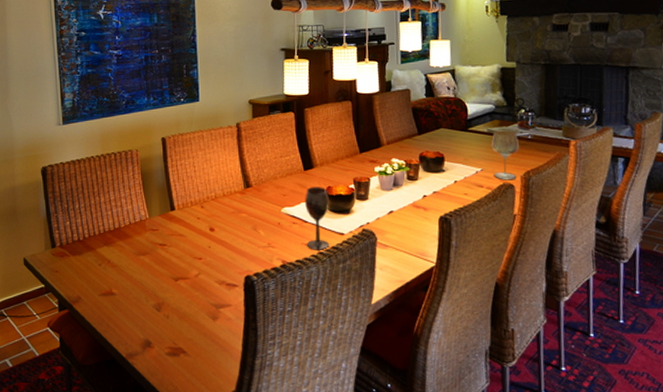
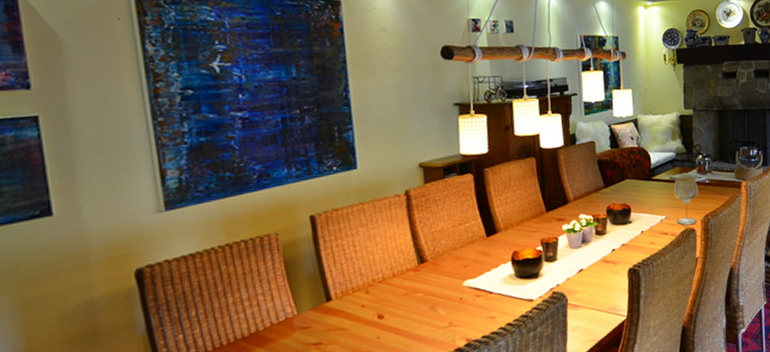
wine glass: present [305,187,330,250] -> none [489,252,519,322]

